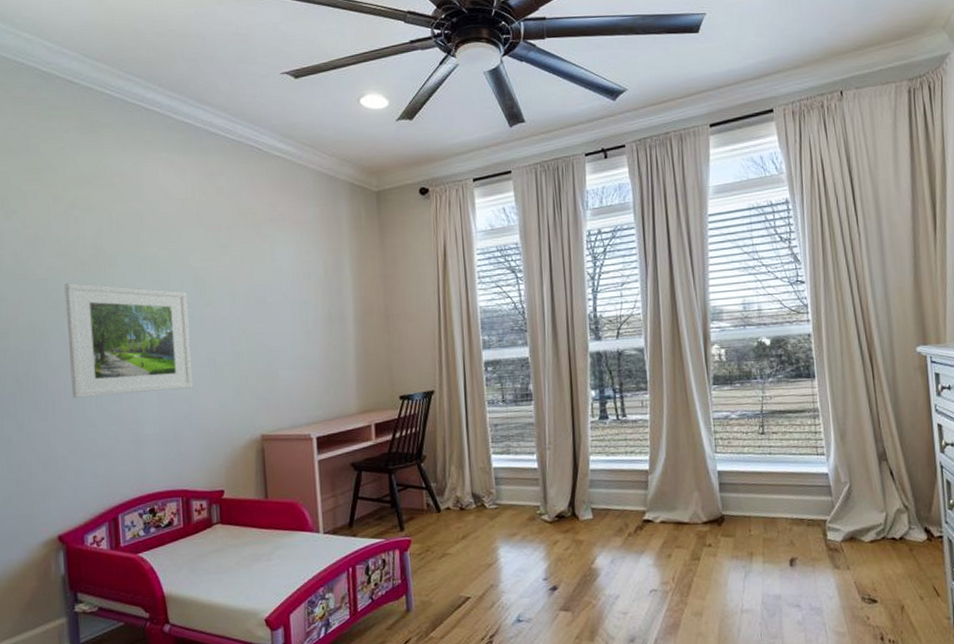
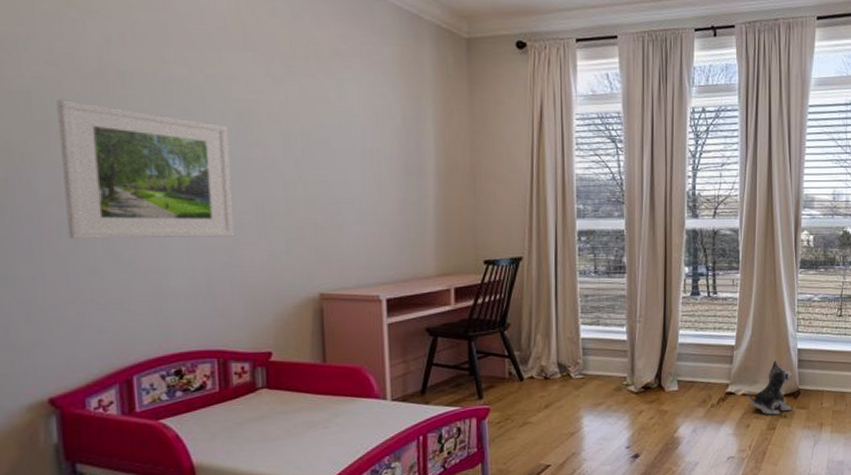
plush toy: none [667,484,716,544] -> present [748,360,793,415]

